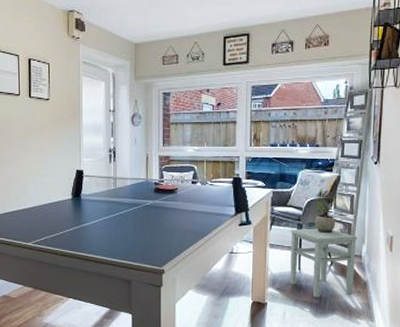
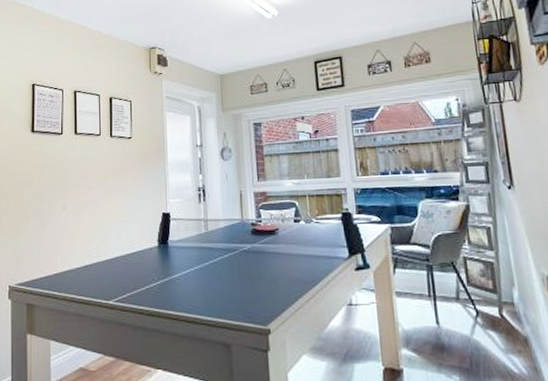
stool: present [290,228,358,298] -> none [419,270,512,361]
potted plant: present [314,188,335,233] -> none [442,220,474,275]

